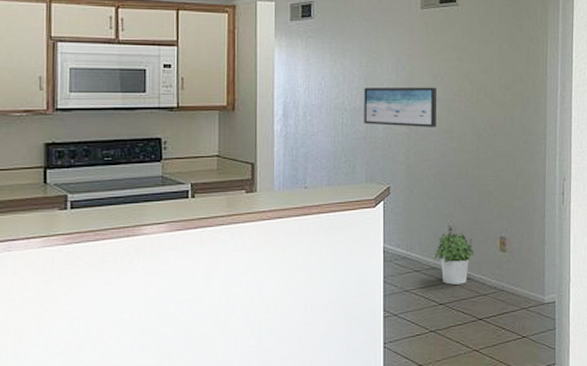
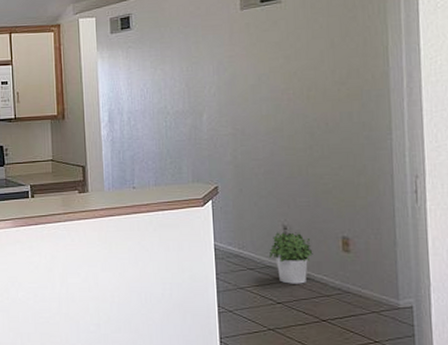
wall art: present [364,87,436,127] -> none [186,86,264,127]

